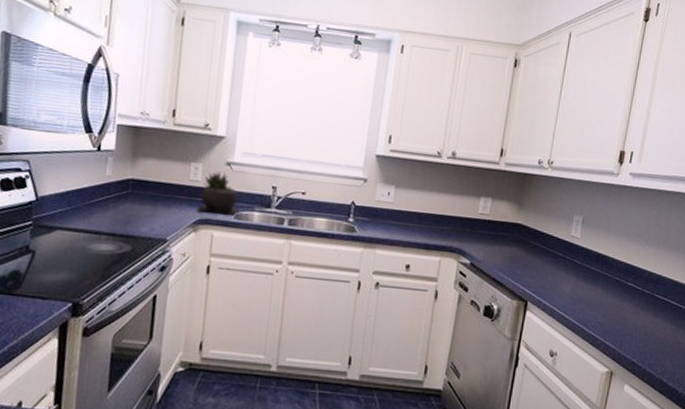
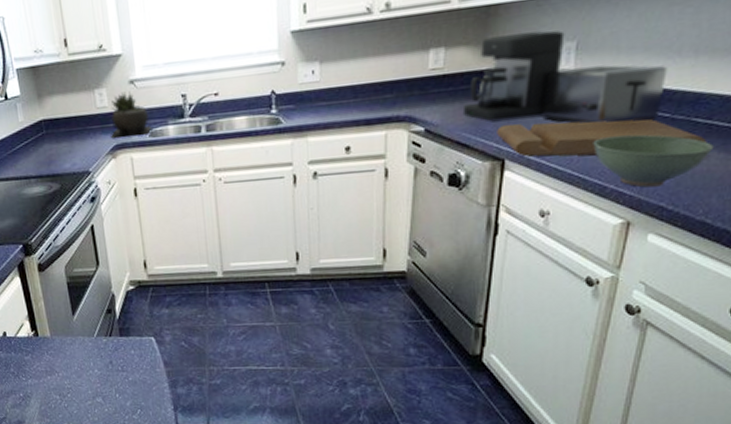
coffee maker: none [500,198,575,271] -> present [462,30,565,122]
cutting board: none [523,271,664,316] -> present [497,118,707,157]
toaster: none [557,235,640,291] -> present [542,65,668,124]
bowl: none [590,297,668,345] -> present [593,134,715,188]

